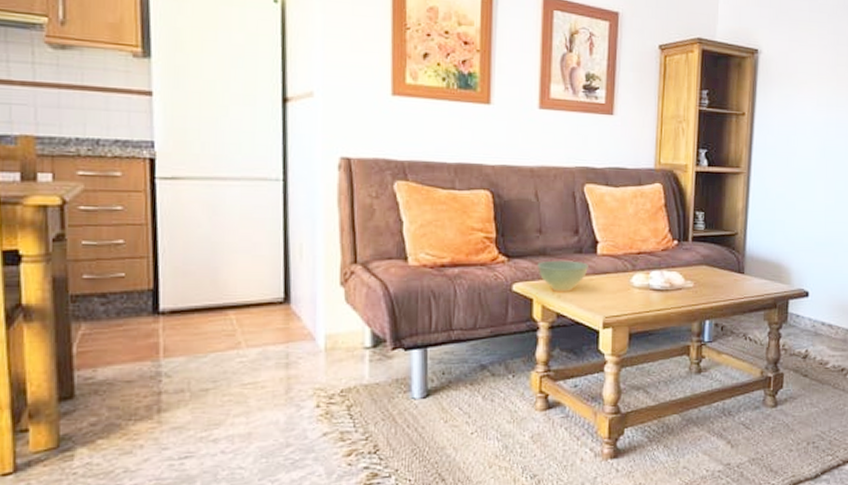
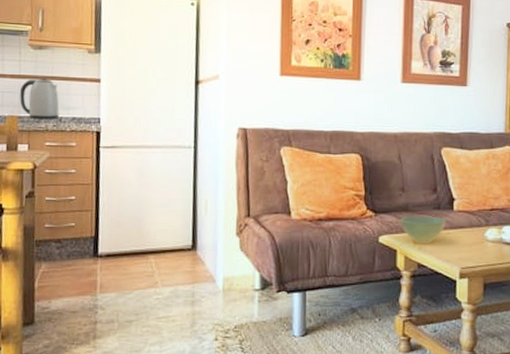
kettle: none [36,88,96,143] -> present [20,79,60,120]

